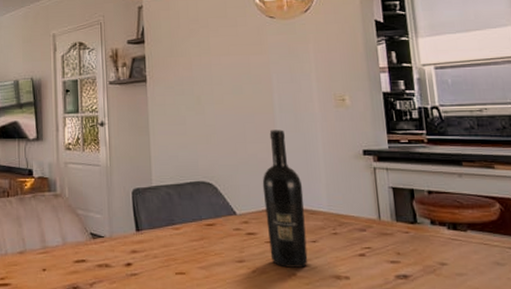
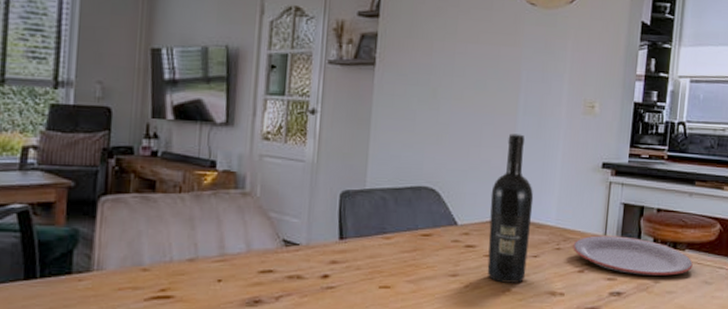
plate: none [349,219,479,258] -> present [573,235,693,276]

